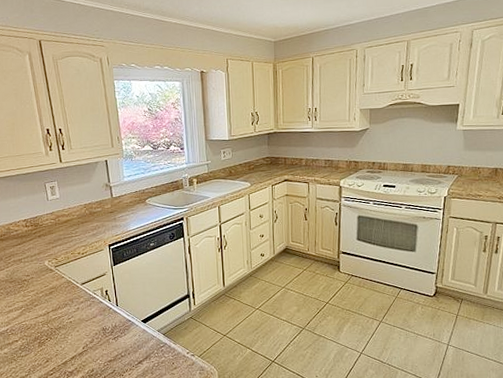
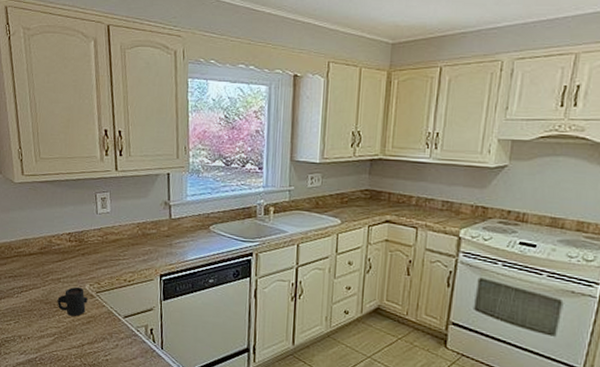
coffee mug: none [21,264,48,290] -> present [57,286,88,317]

